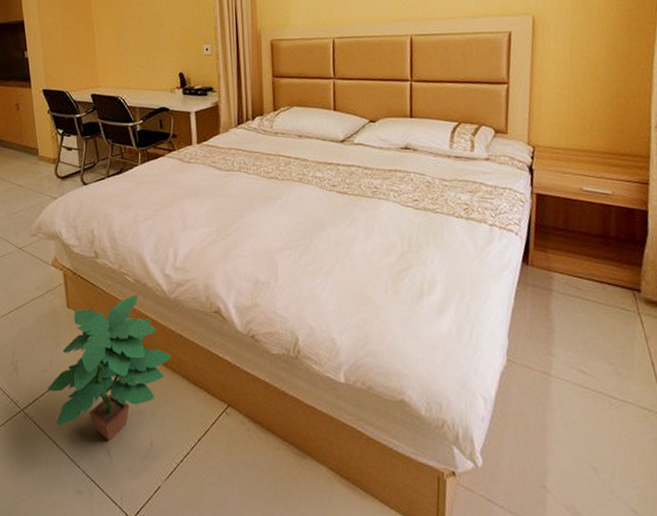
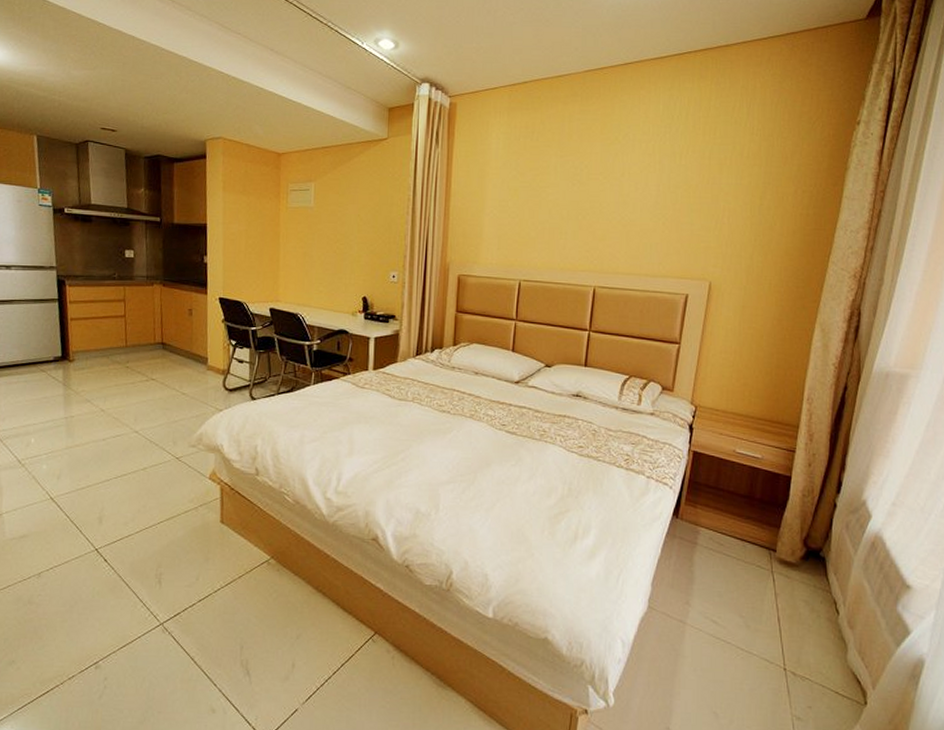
potted plant: present [48,295,171,441] -> none [191,516,323,661]

